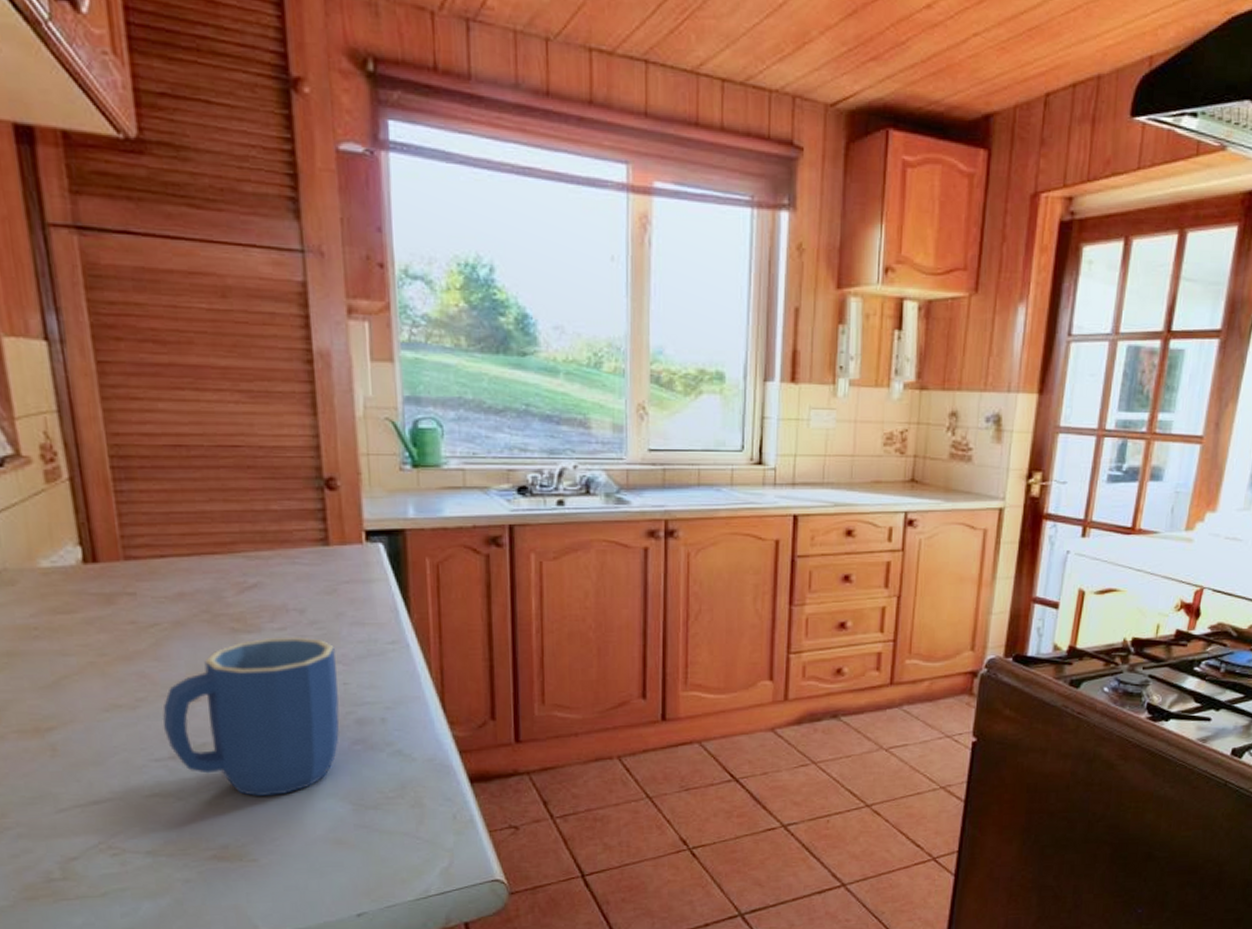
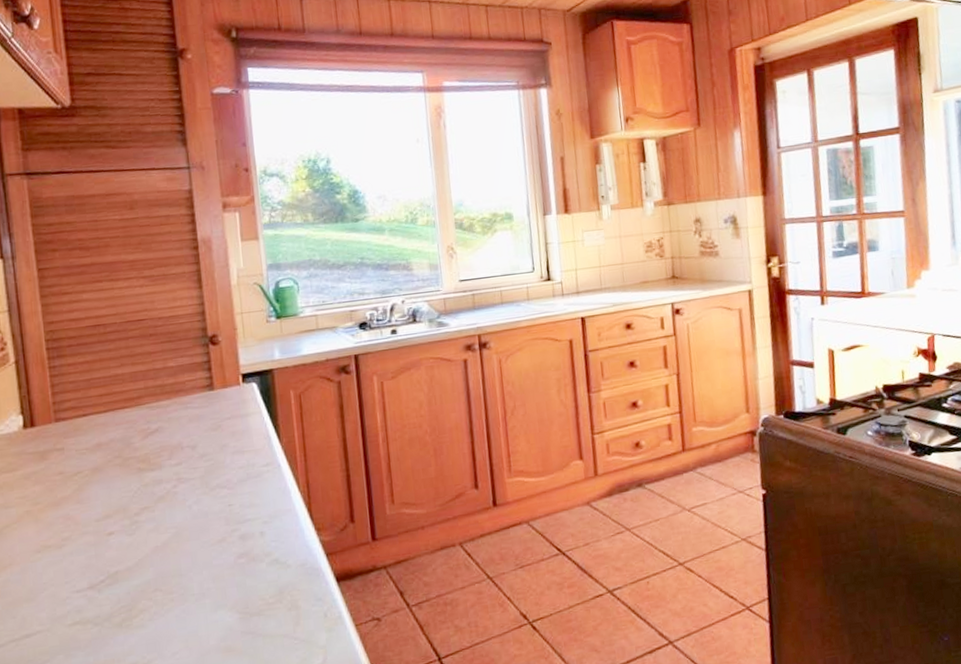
mug: present [162,637,340,796] -> none [83,469,227,615]

